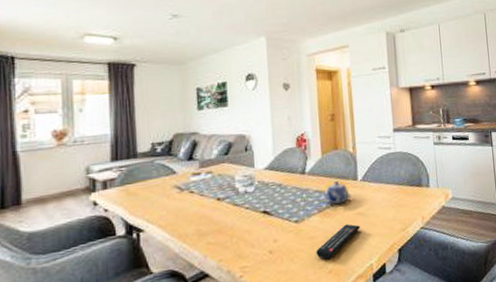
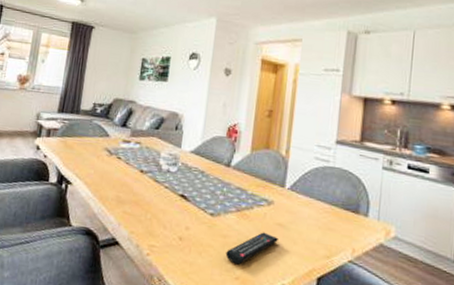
teapot: present [324,181,350,205] -> none [246,183,274,209]

